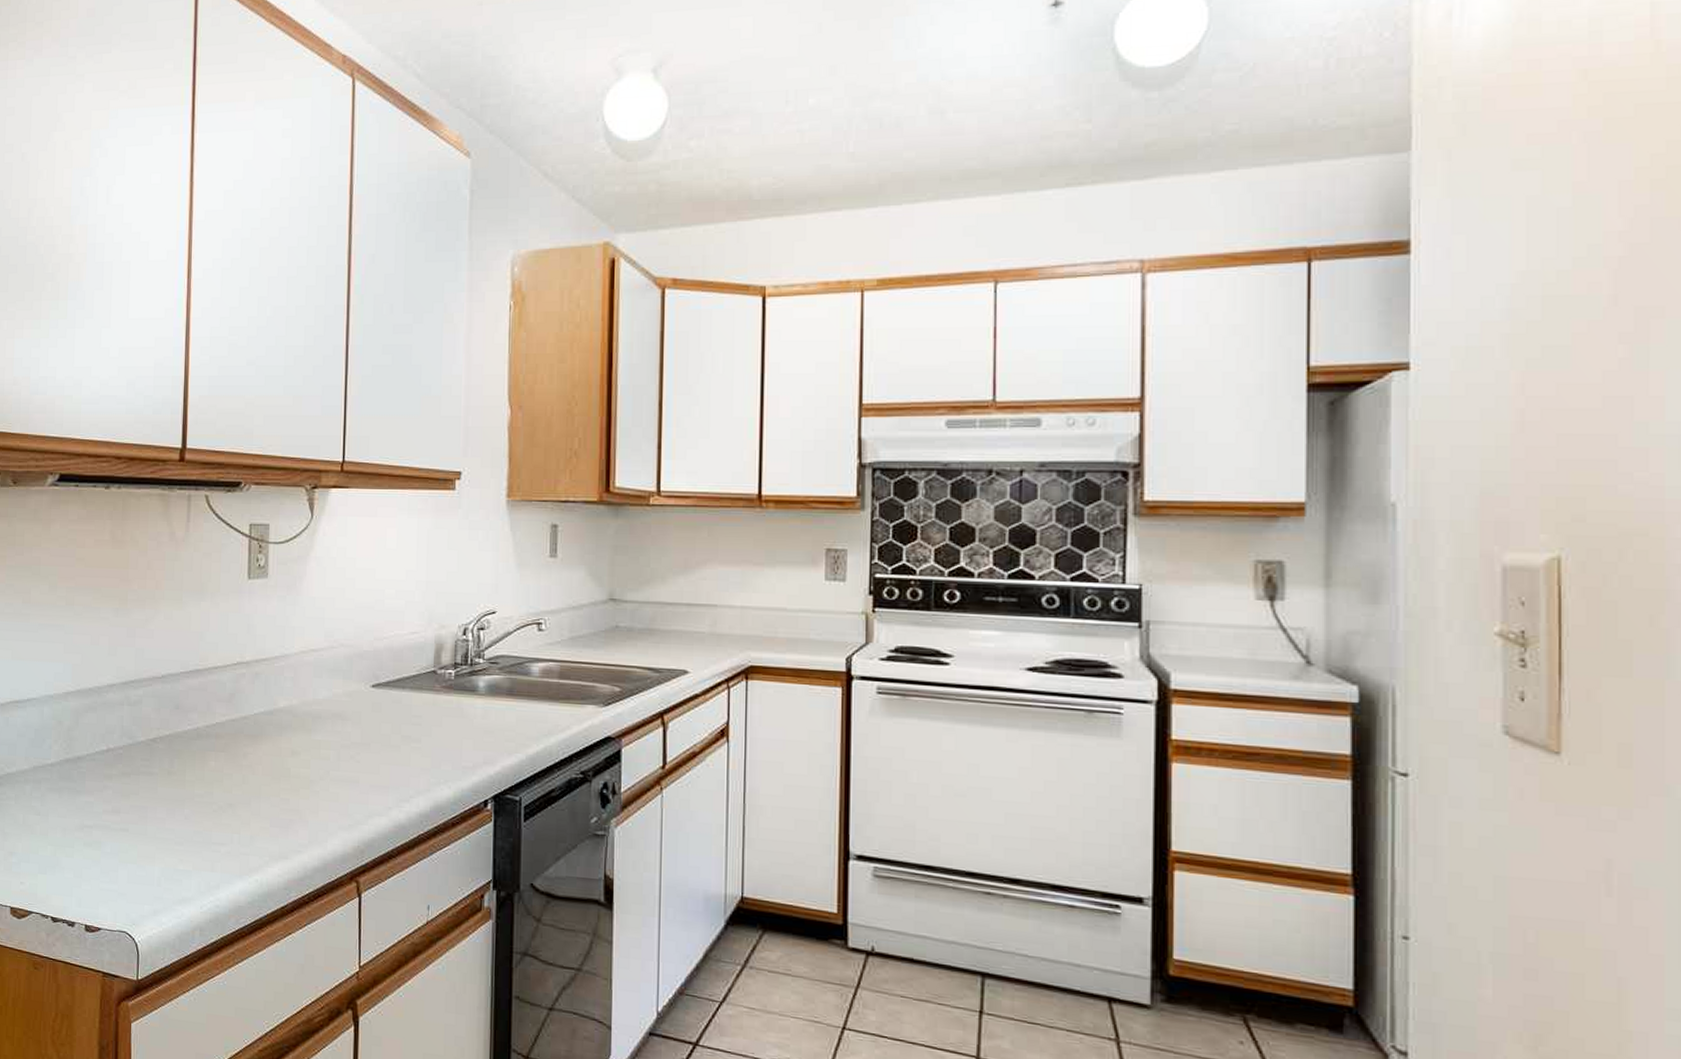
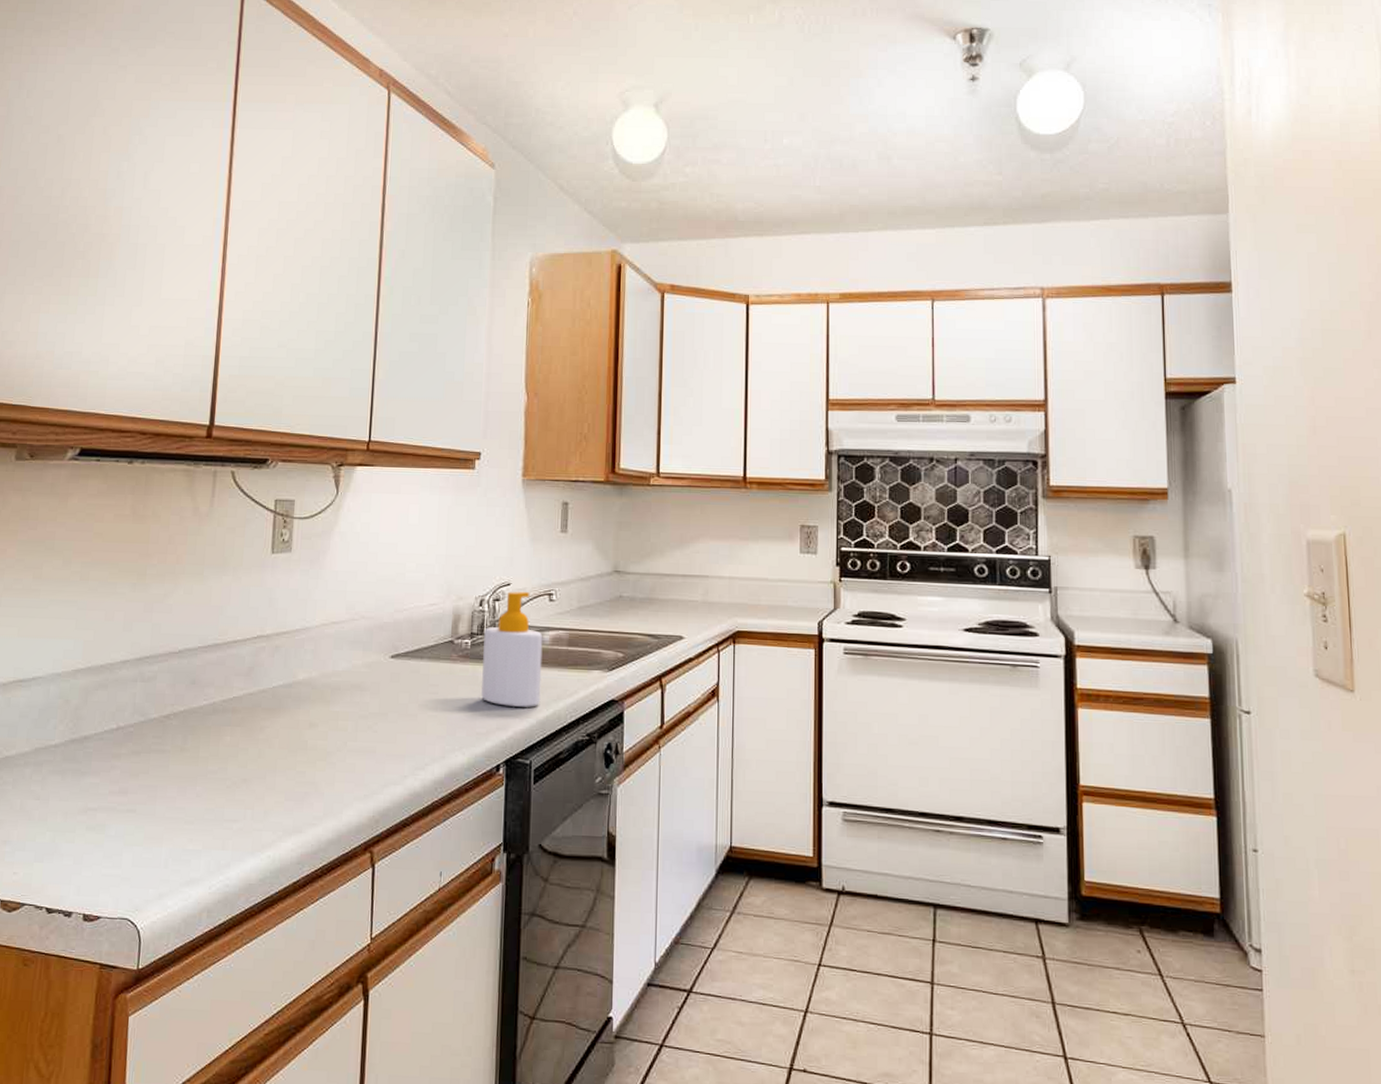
soap bottle: none [467,620,532,742] -> present [481,592,543,707]

